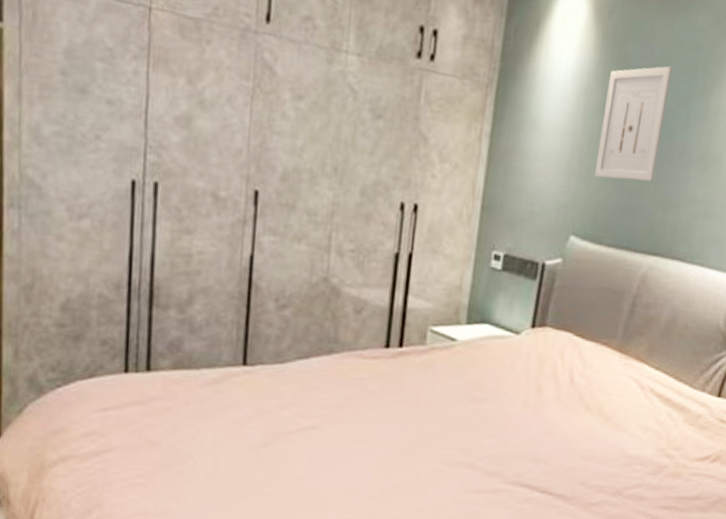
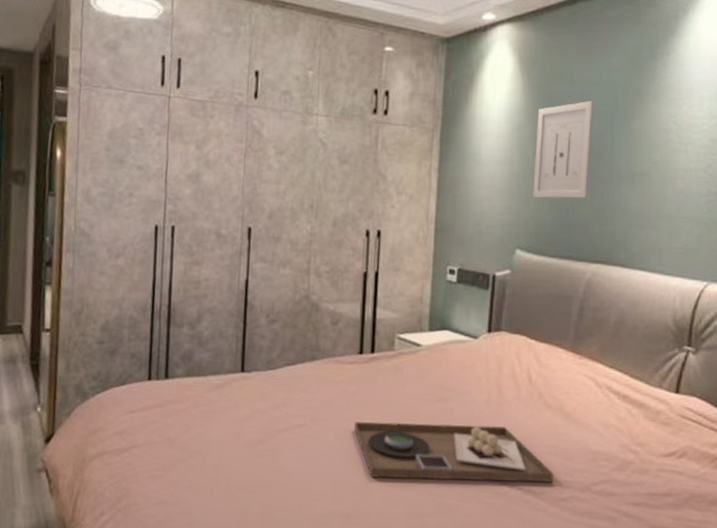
platter: none [375,423,587,488] -> present [354,422,554,483]

